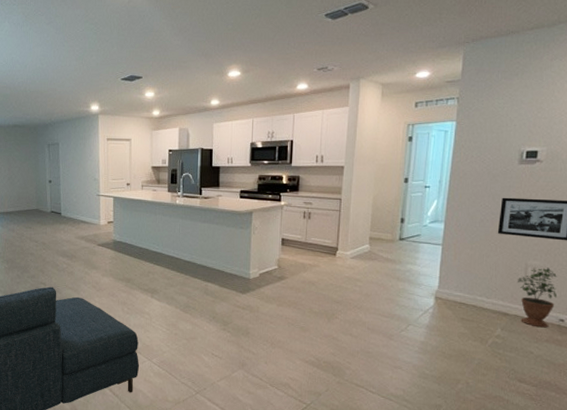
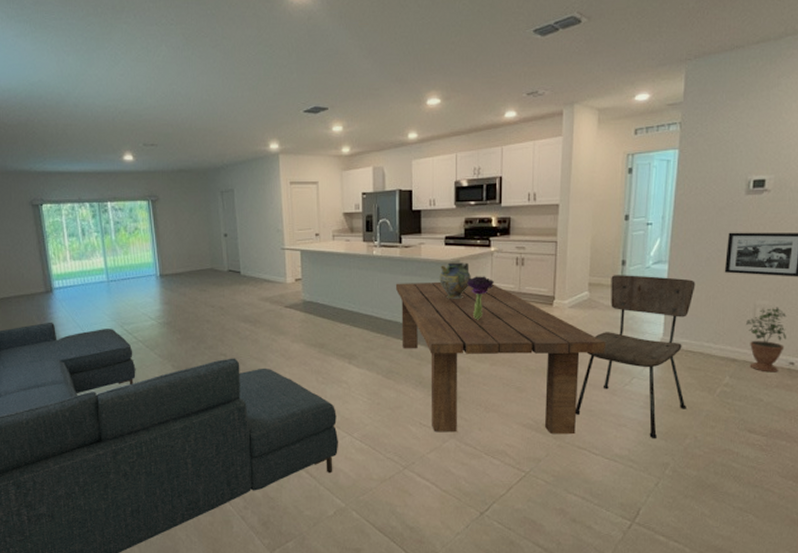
dining table: none [194,229,384,373] -> present [395,281,605,435]
ceramic jug: none [234,212,262,247] -> present [439,261,471,300]
bouquet: none [259,226,284,265] -> present [467,276,495,320]
dining chair: none [354,231,470,383] -> present [576,275,695,439]

